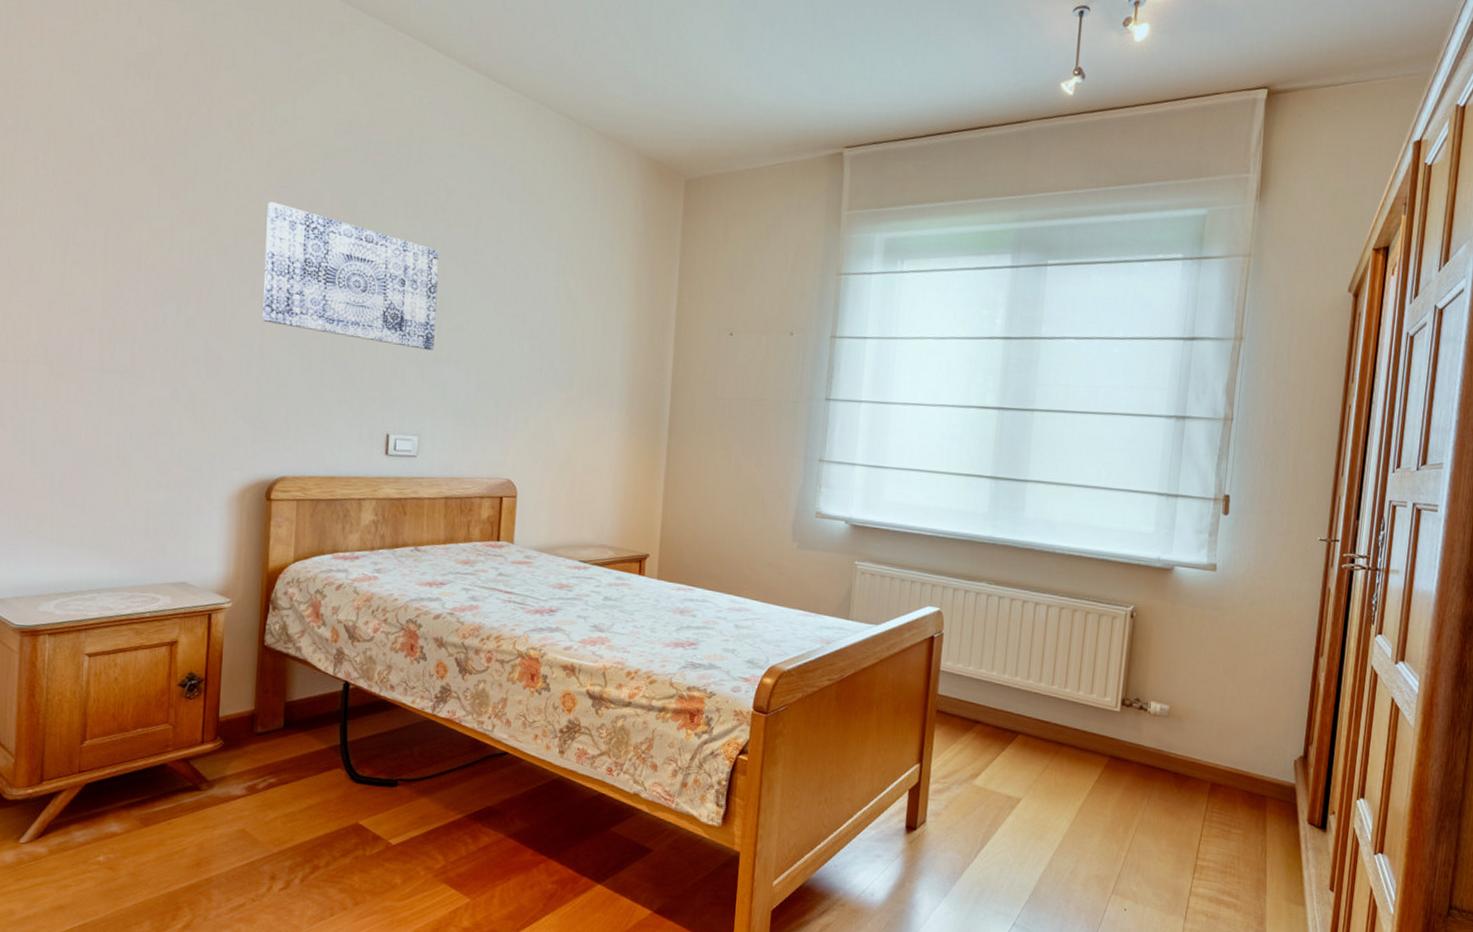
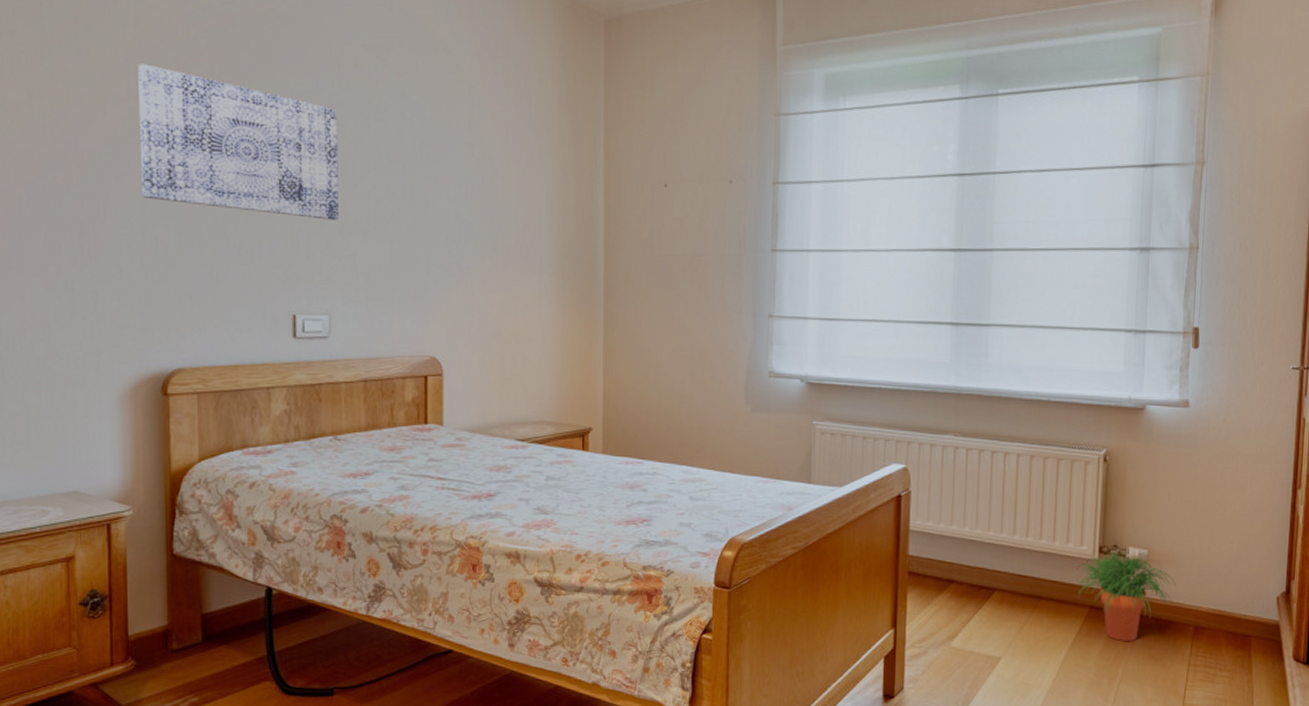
potted plant: none [1098,705,1196,793] -> present [1076,552,1177,642]

